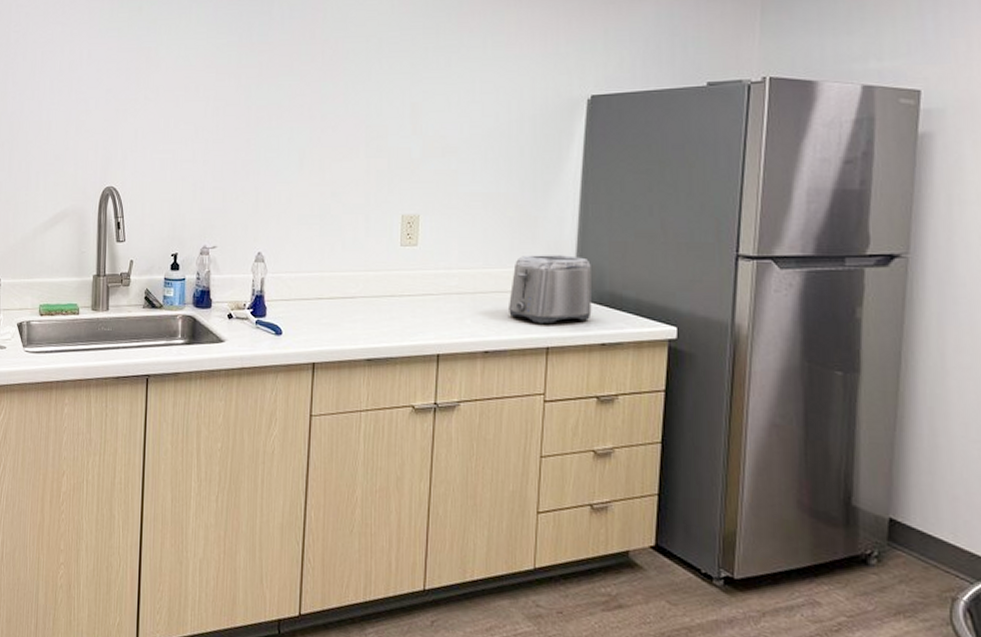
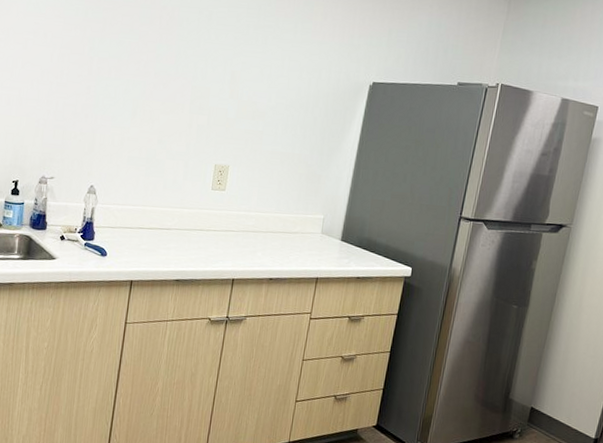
toaster: present [509,255,592,325] -> none [291,205,357,260]

